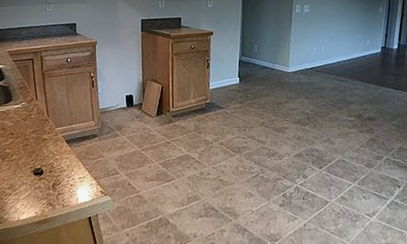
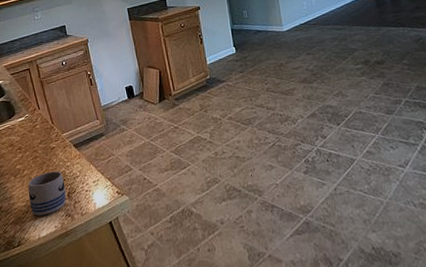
mug: none [13,161,51,200] -> present [28,171,66,216]

